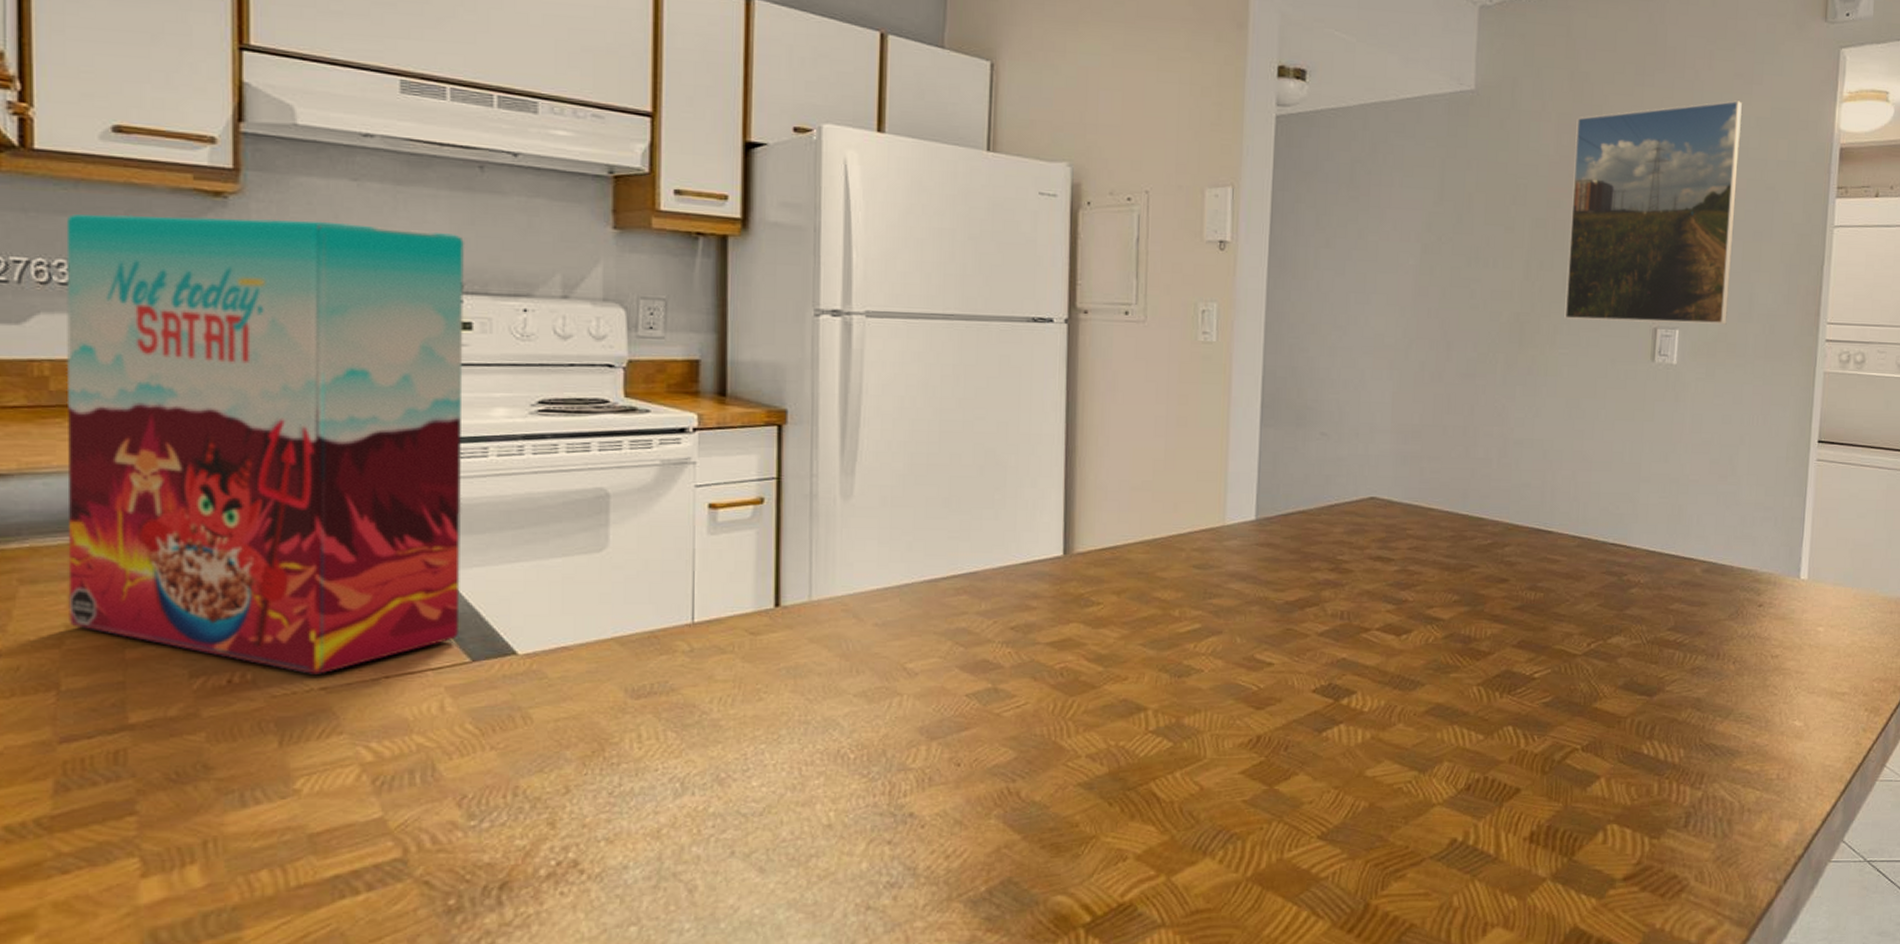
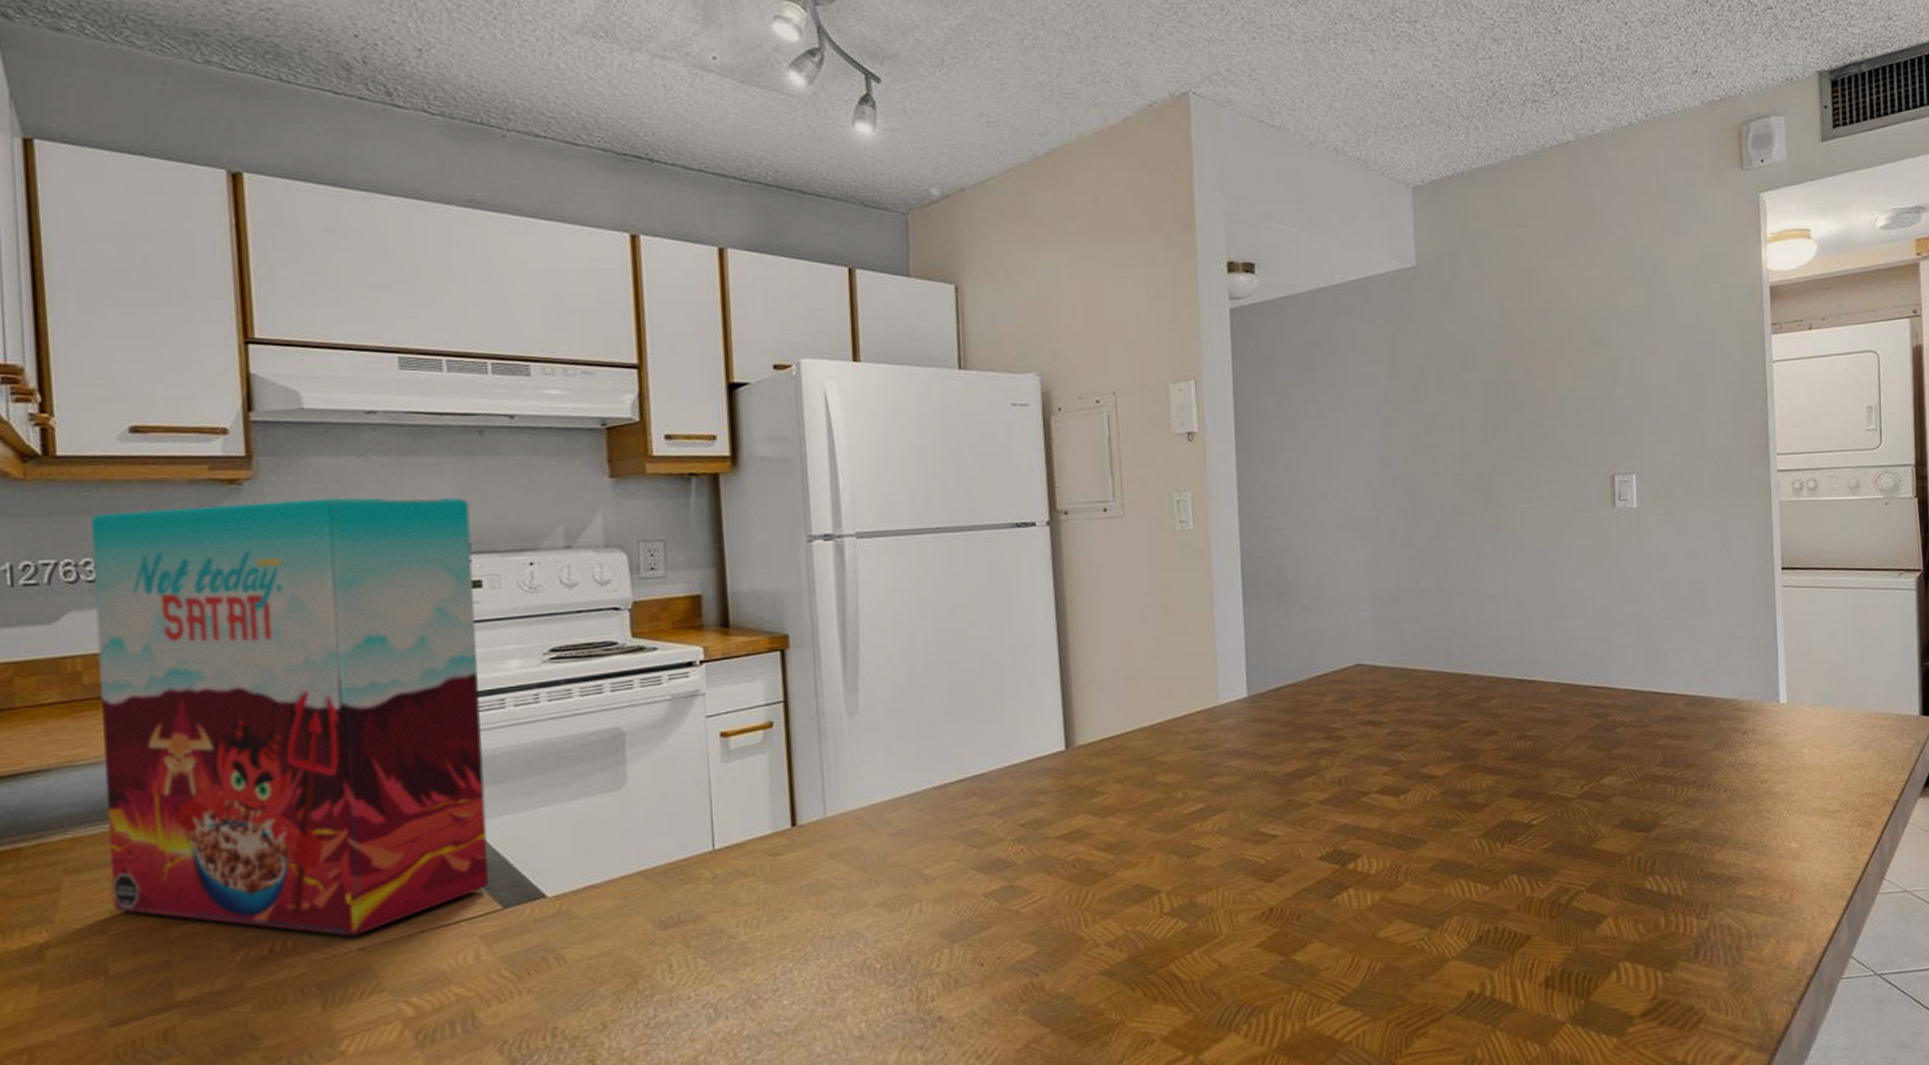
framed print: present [1564,100,1742,325] -> none [1516,252,1681,475]

